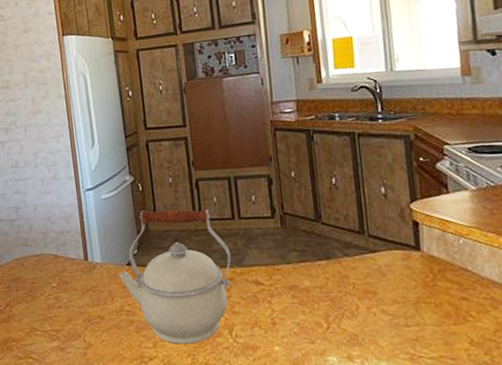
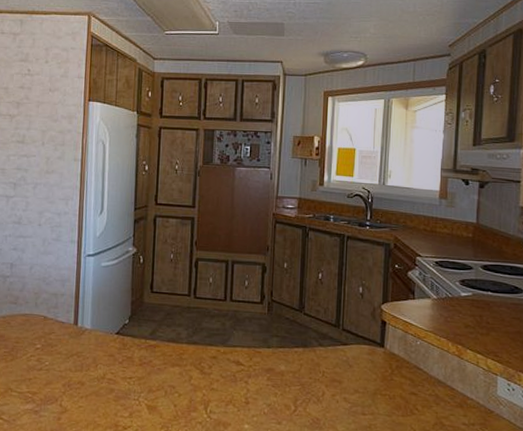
kettle: present [118,209,232,344] -> none [106,282,218,417]

